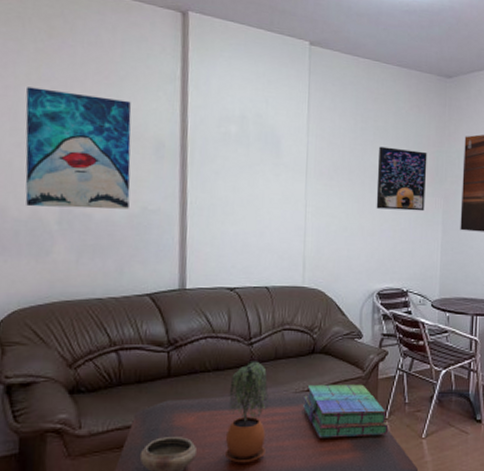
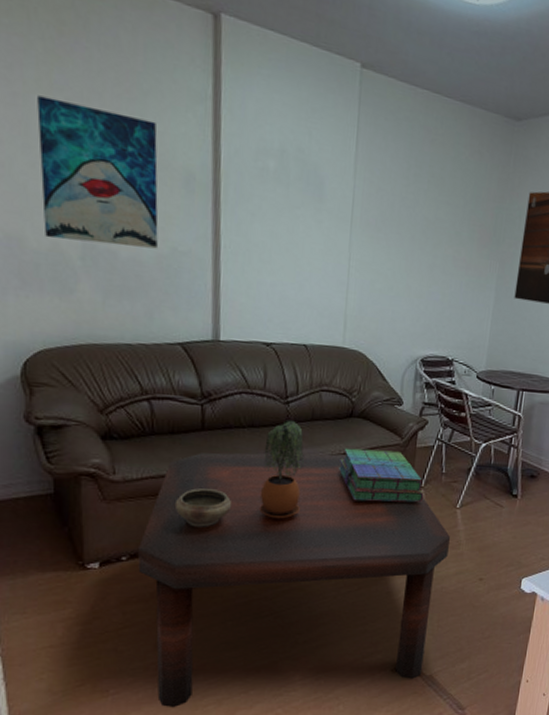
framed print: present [376,146,427,211] -> none [425,197,486,275]

